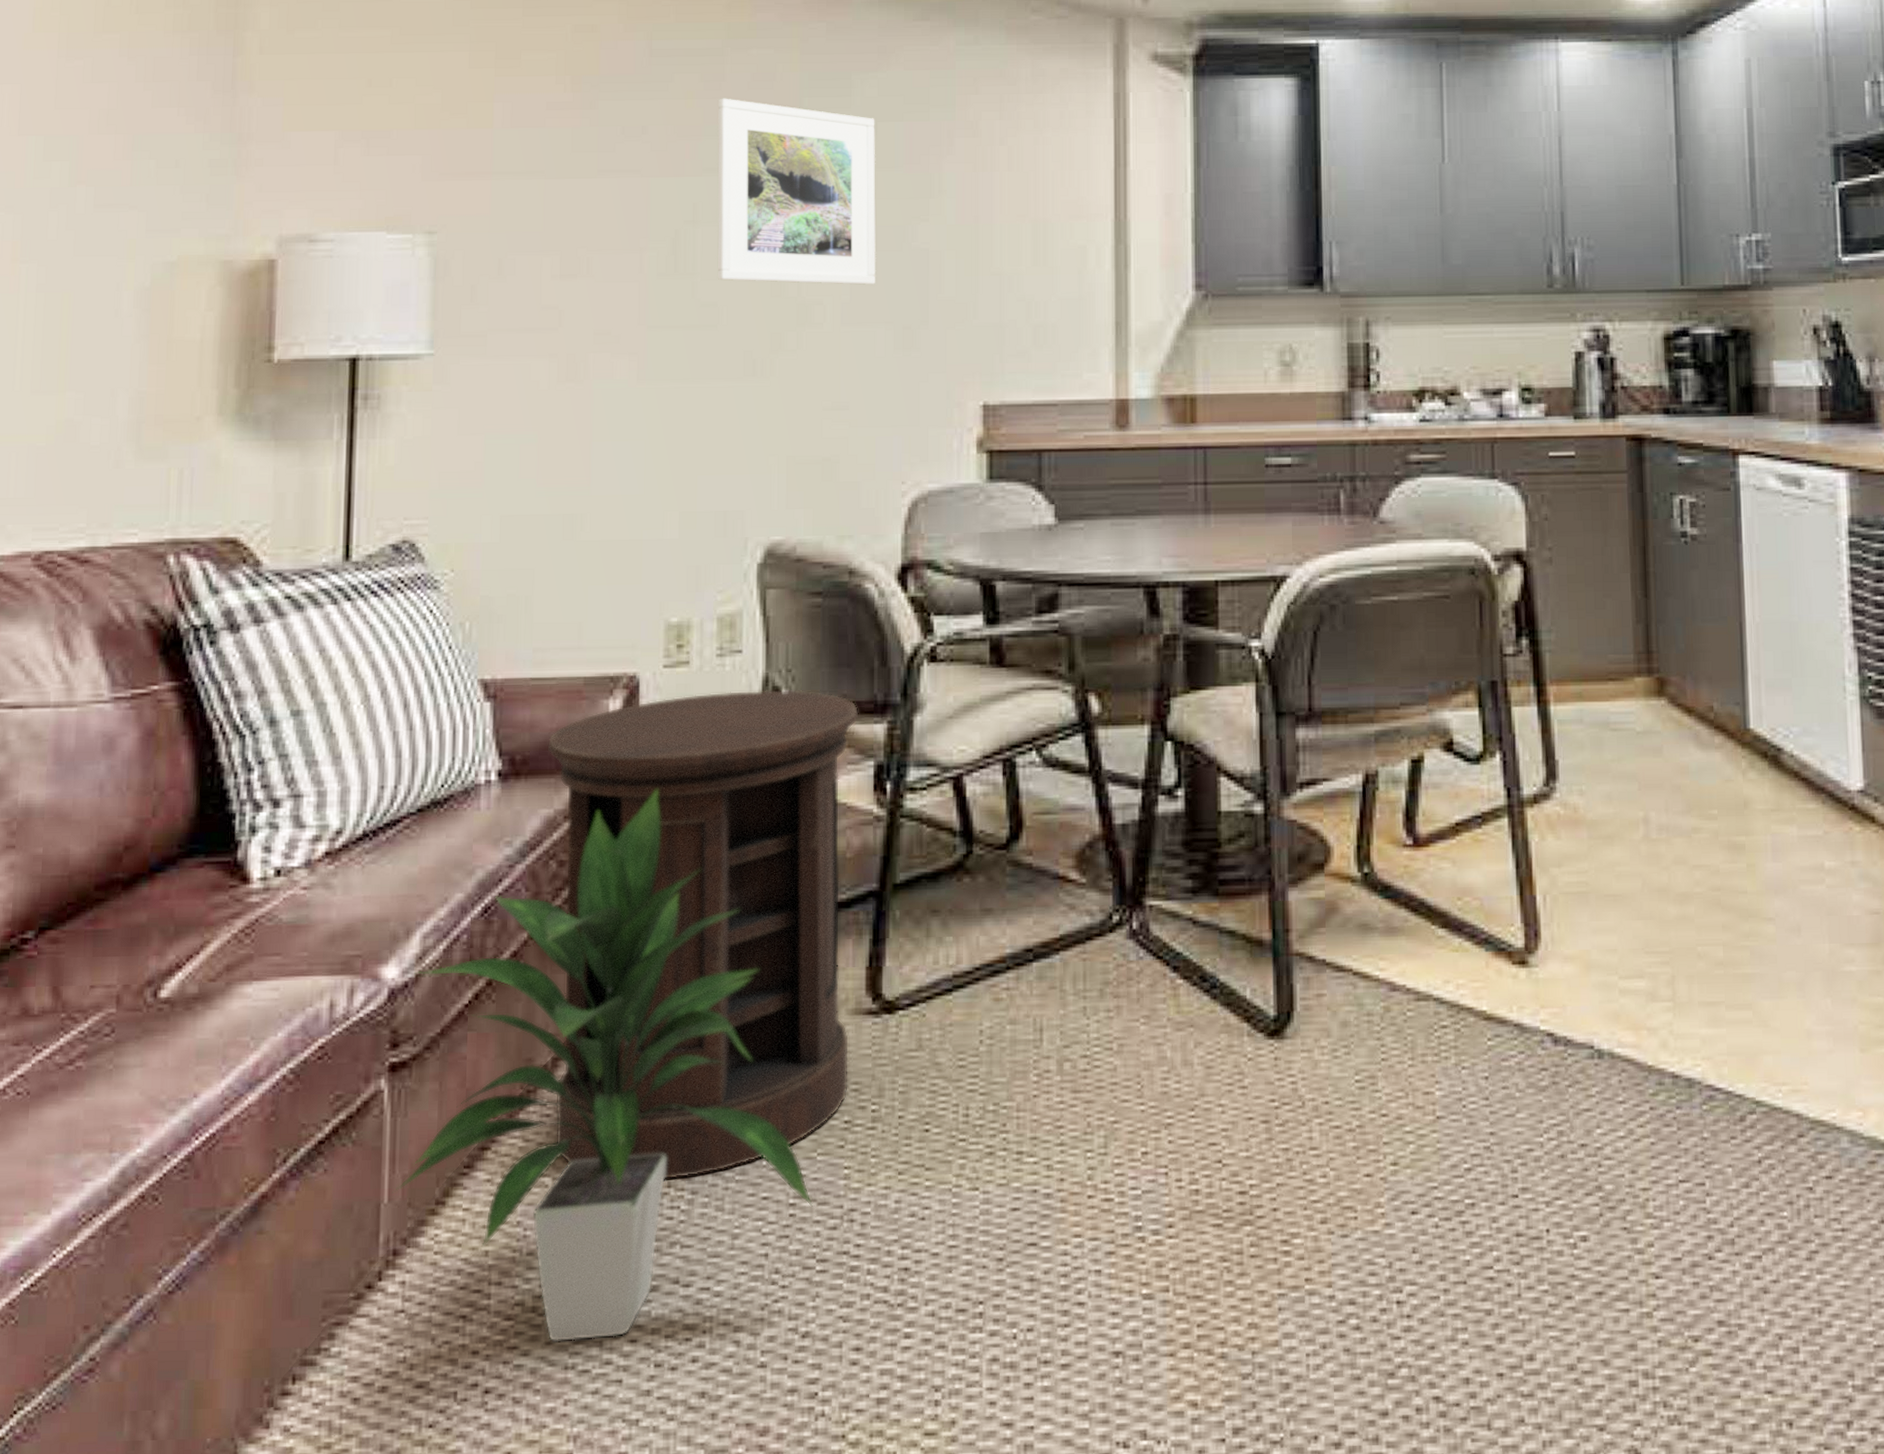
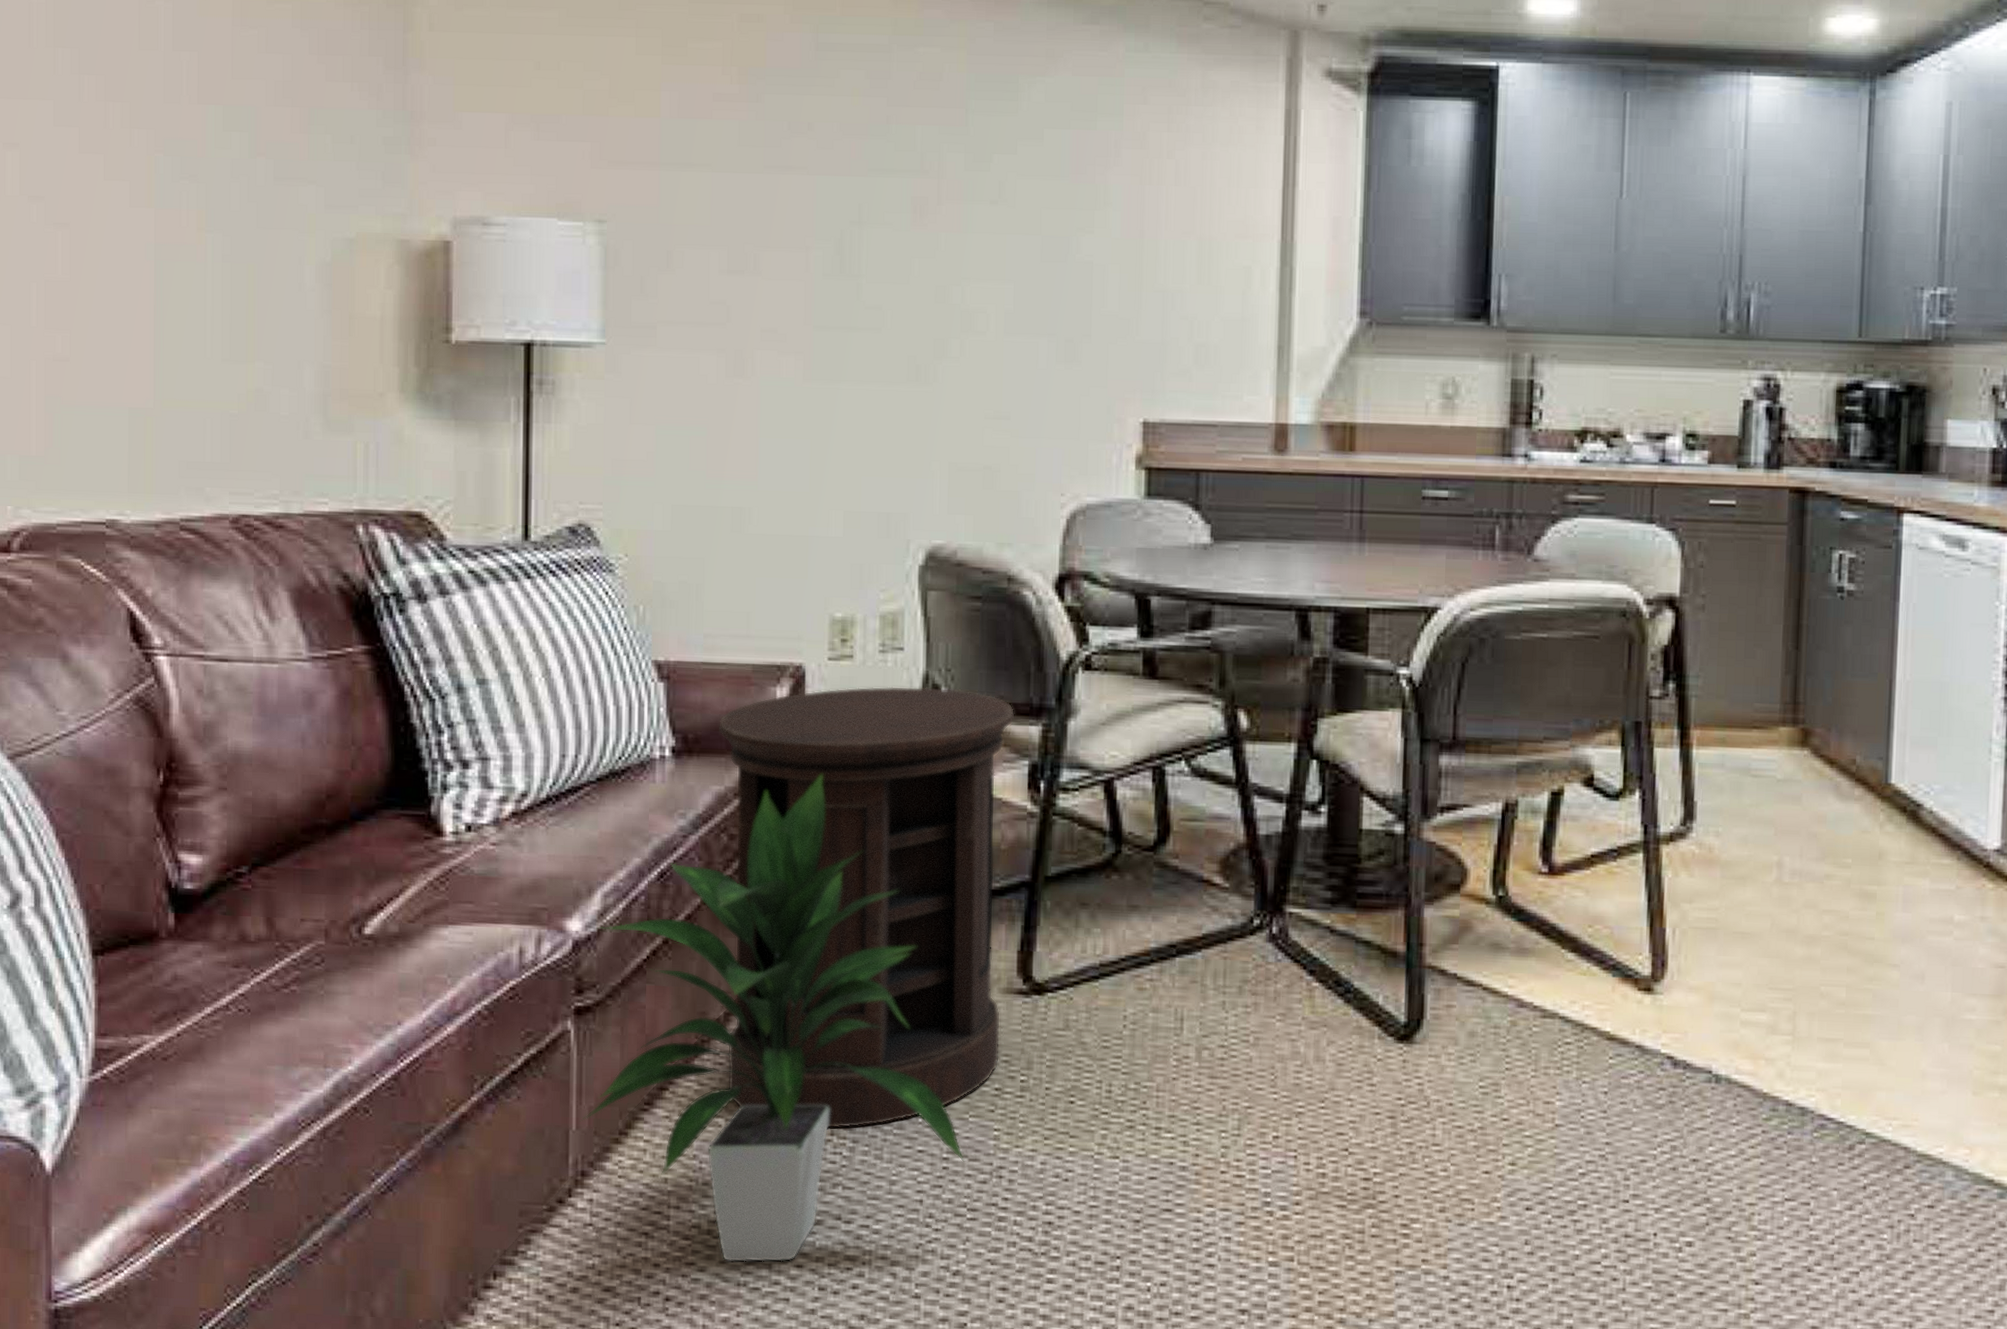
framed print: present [717,98,876,285] -> none [882,97,1042,295]

